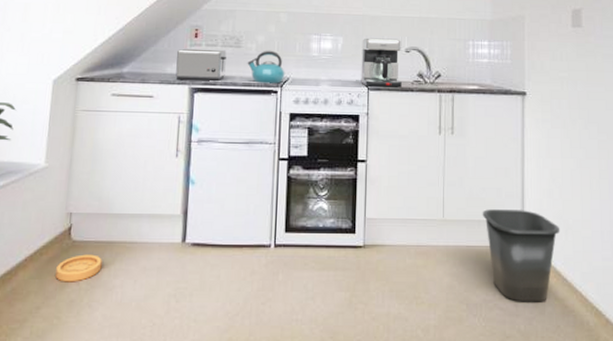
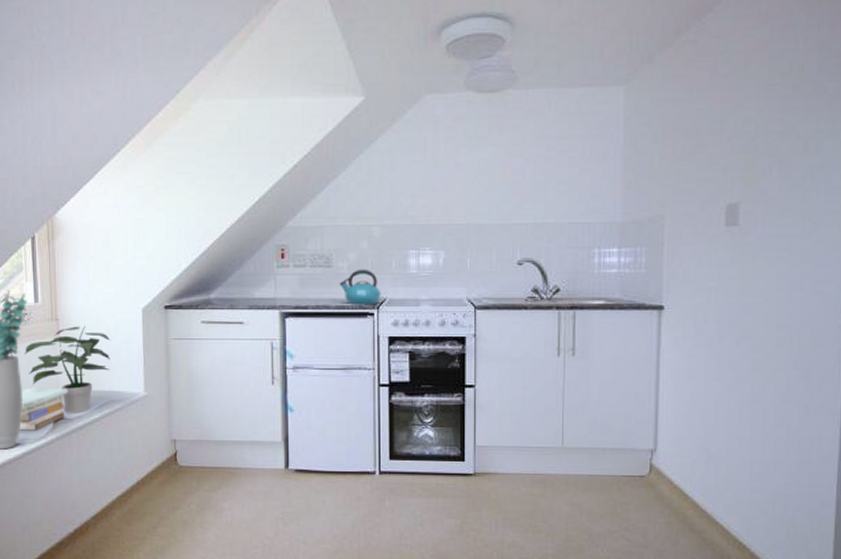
pet bowl: present [55,254,102,282] -> none [167,479,209,505]
toaster: present [176,48,227,82] -> none [263,270,316,305]
coffee maker: present [361,38,402,87] -> none [466,250,514,305]
waste bin: present [482,209,560,302] -> none [607,437,700,534]

